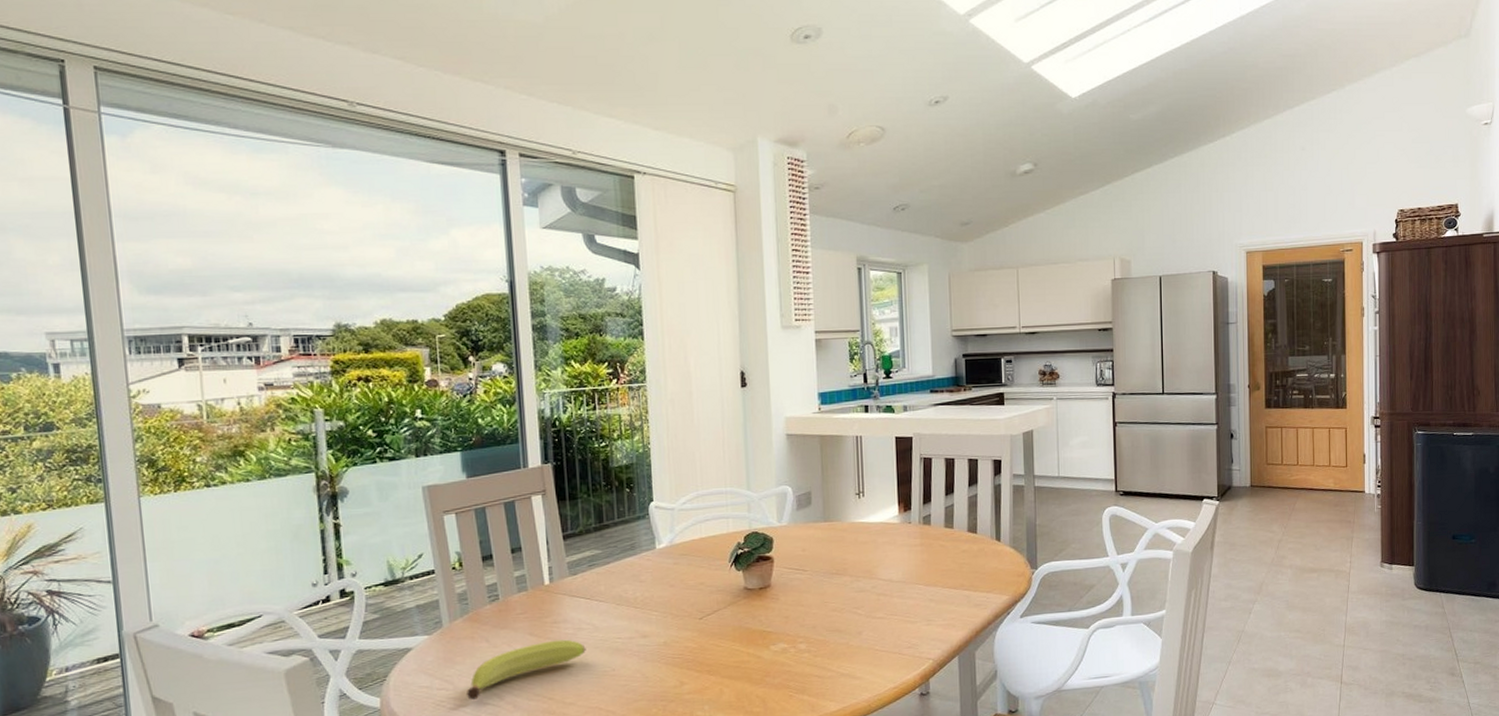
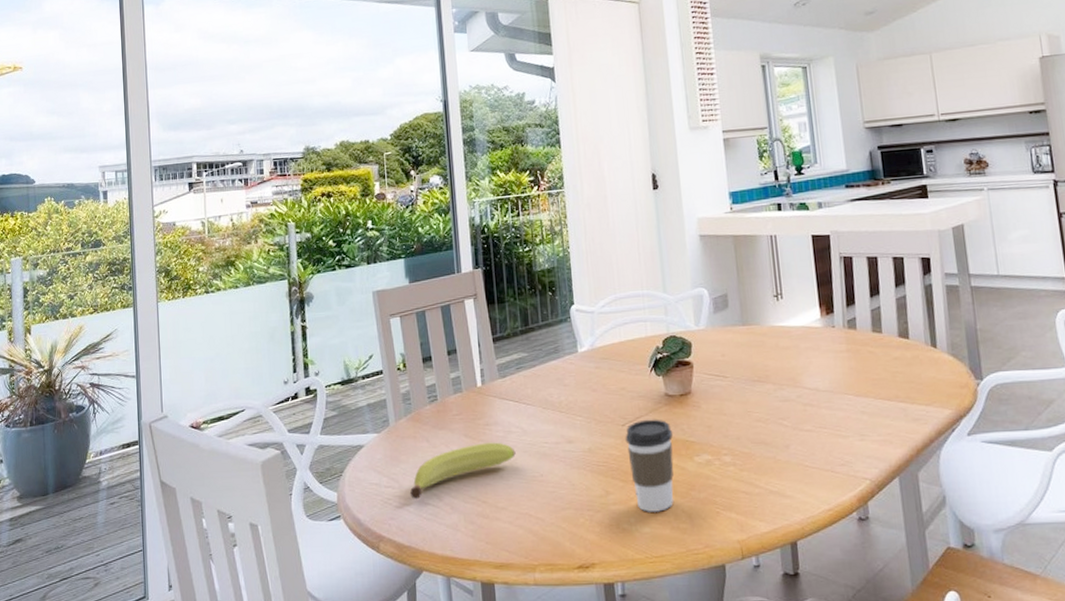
coffee cup: none [702,611,751,699] -> present [625,419,674,512]

